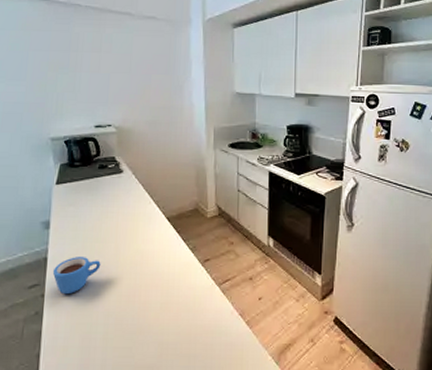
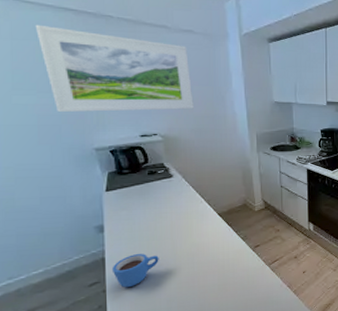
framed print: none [12,14,151,101] -> present [35,24,194,113]

